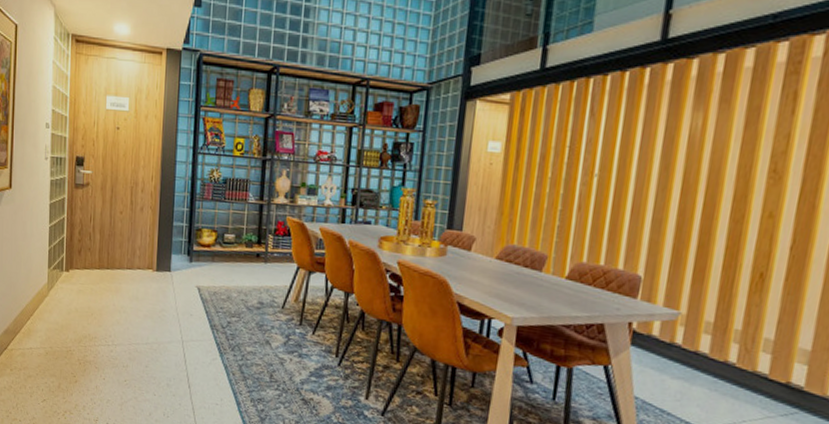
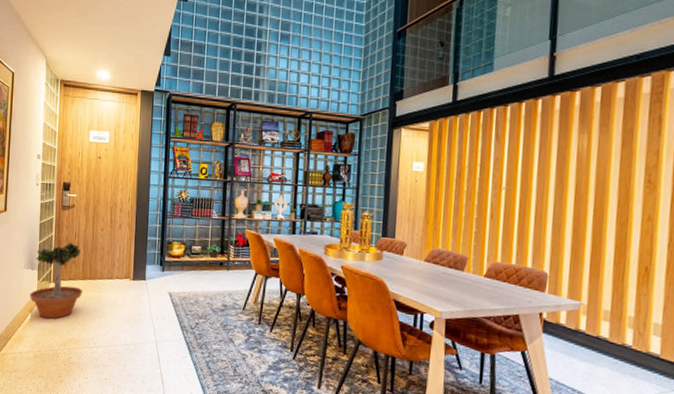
potted tree: none [39,219,99,313] -> present [29,236,83,319]

